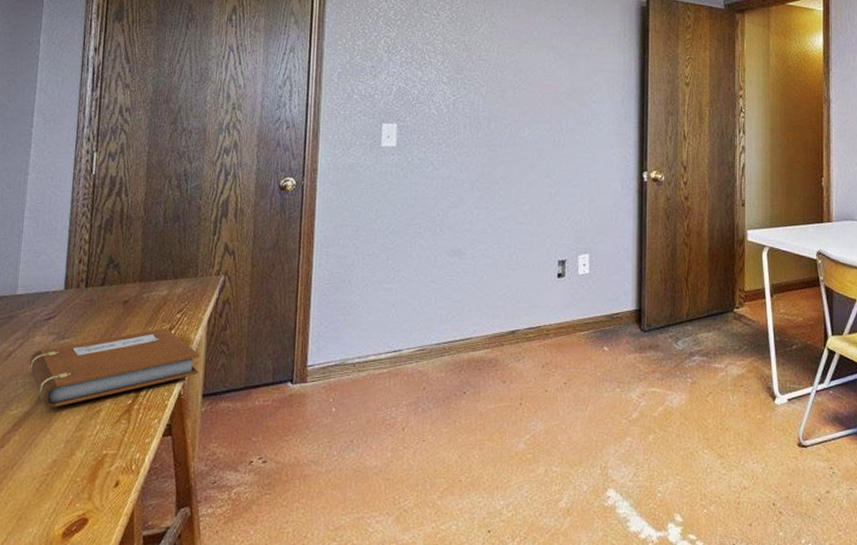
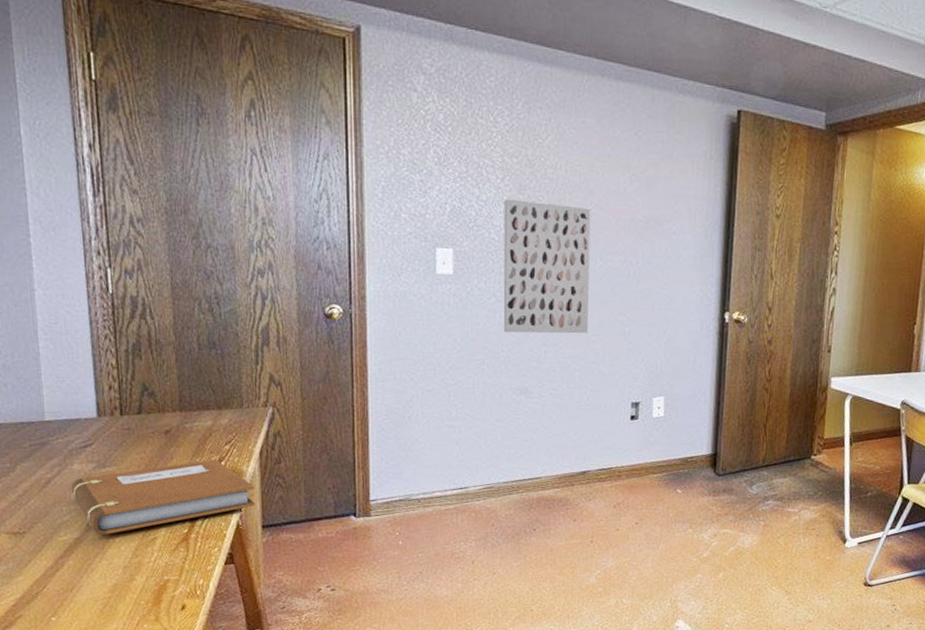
wall art: none [440,79,520,198] -> present [503,199,591,334]

